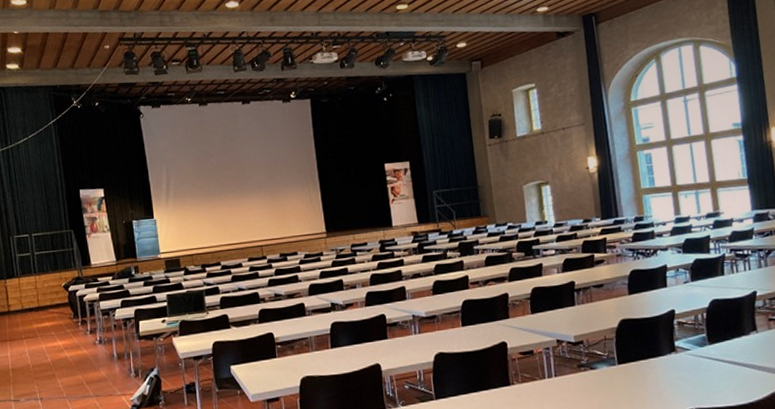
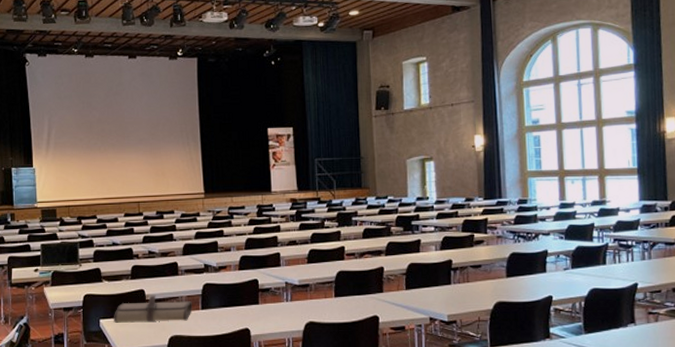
tool roll: none [244,337,322,368] -> present [114,295,192,323]

